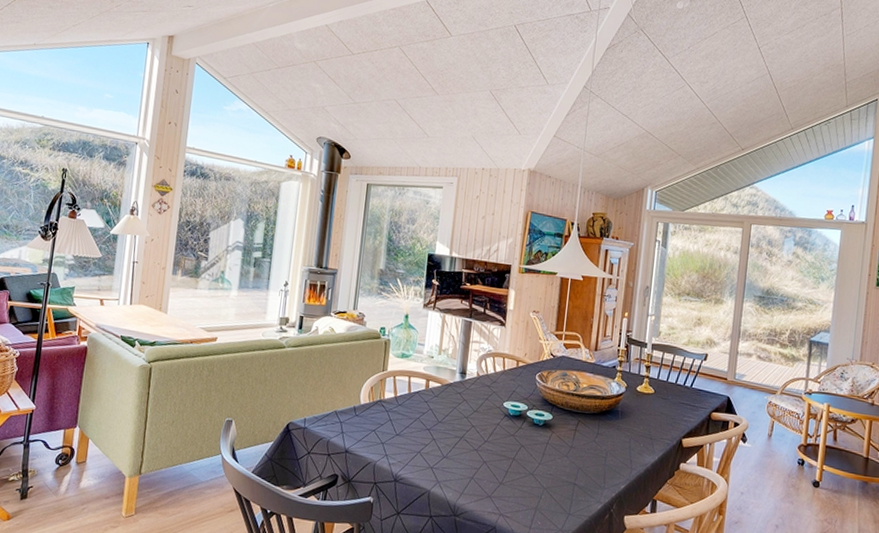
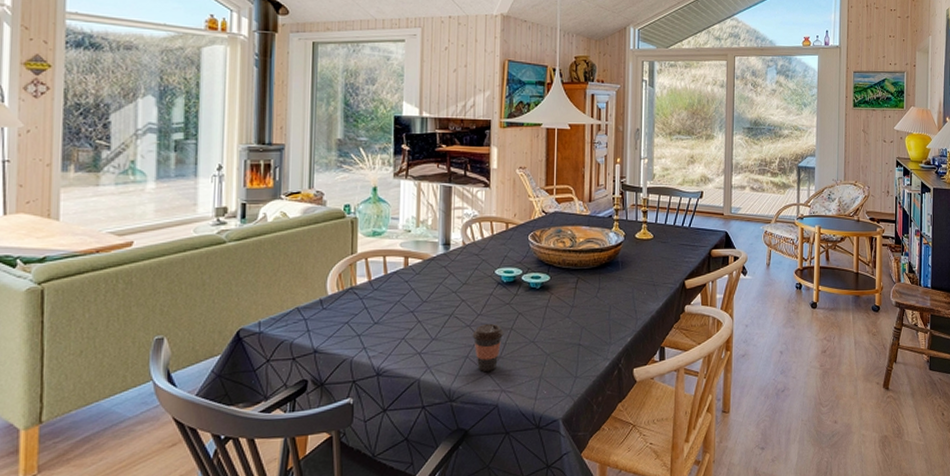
coffee cup: none [478,450,507,495] -> present [472,323,504,371]

